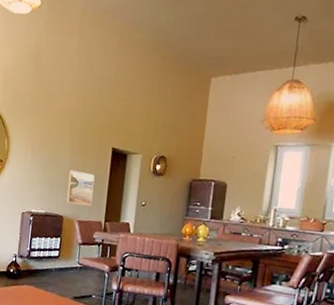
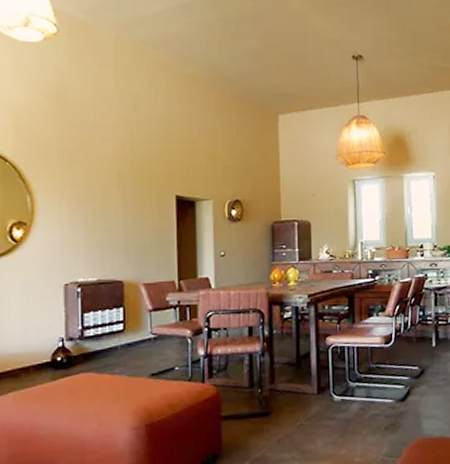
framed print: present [66,170,95,206] -> none [124,225,159,265]

